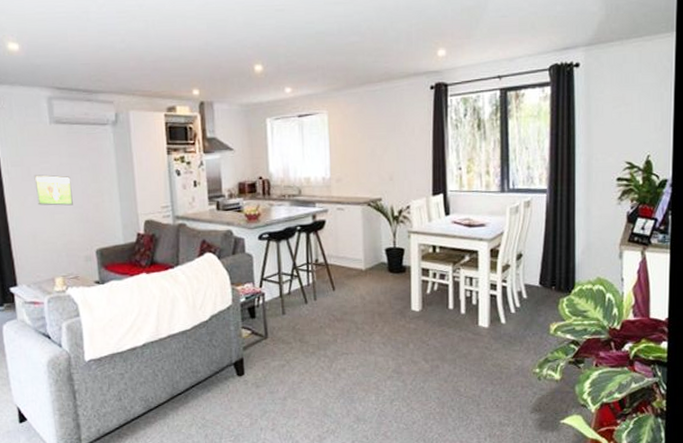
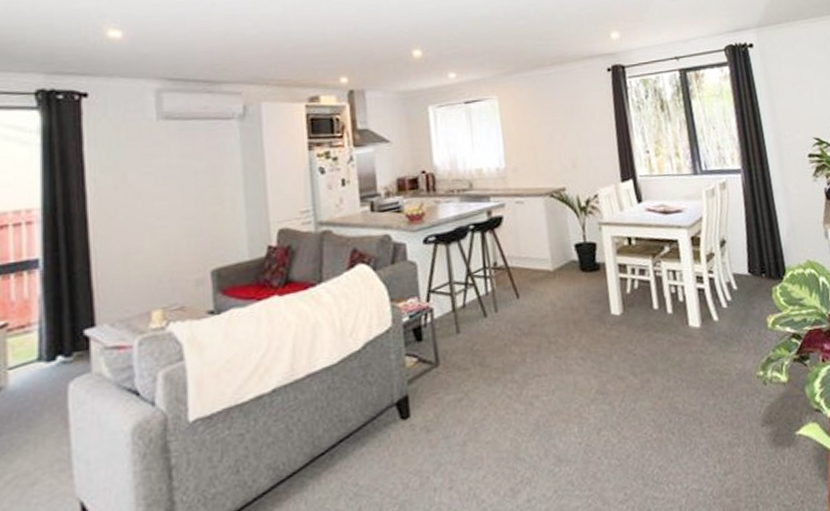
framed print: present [34,175,73,206] -> none [130,181,183,219]

